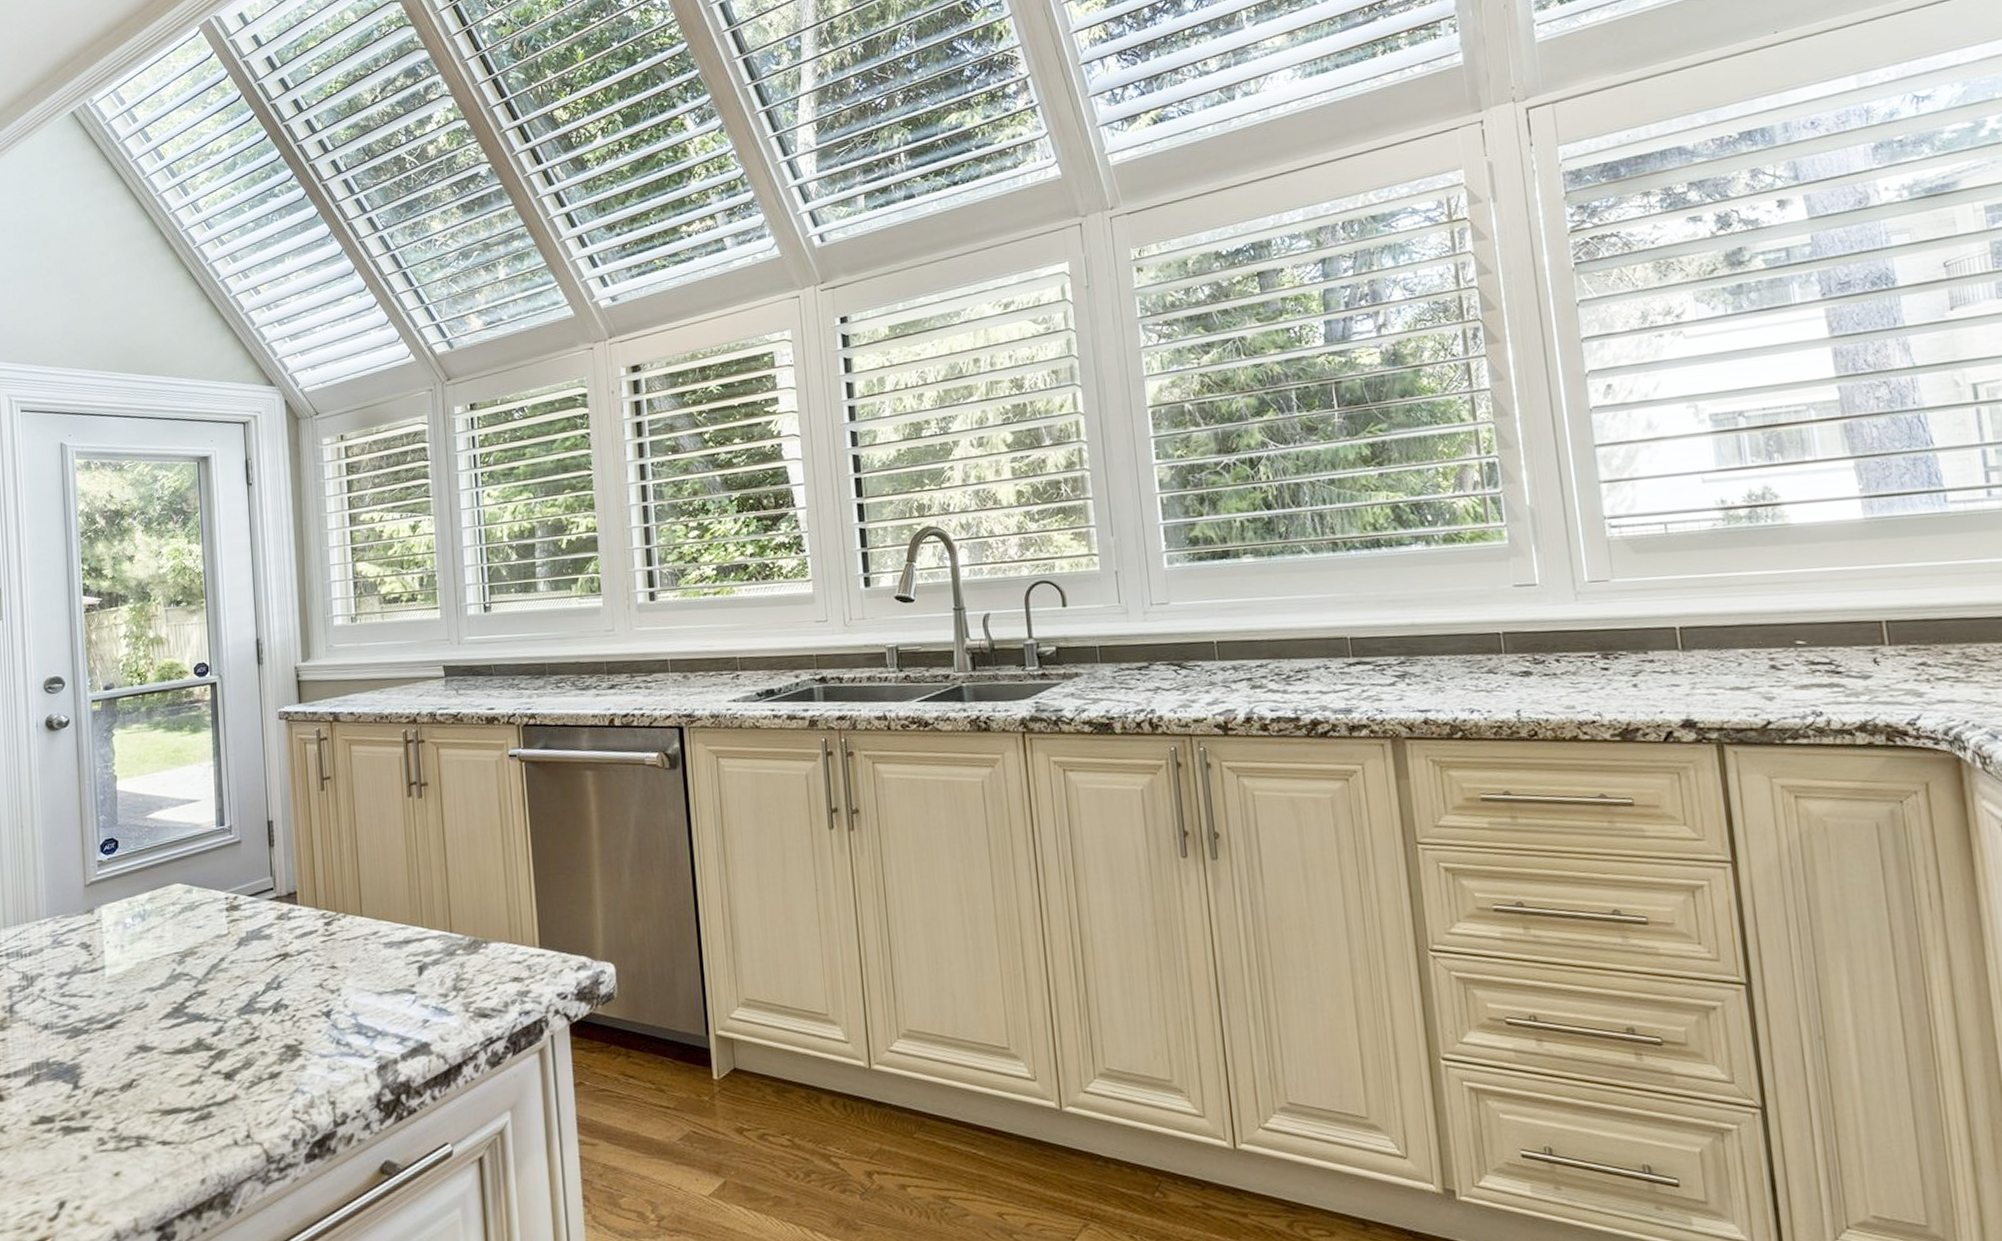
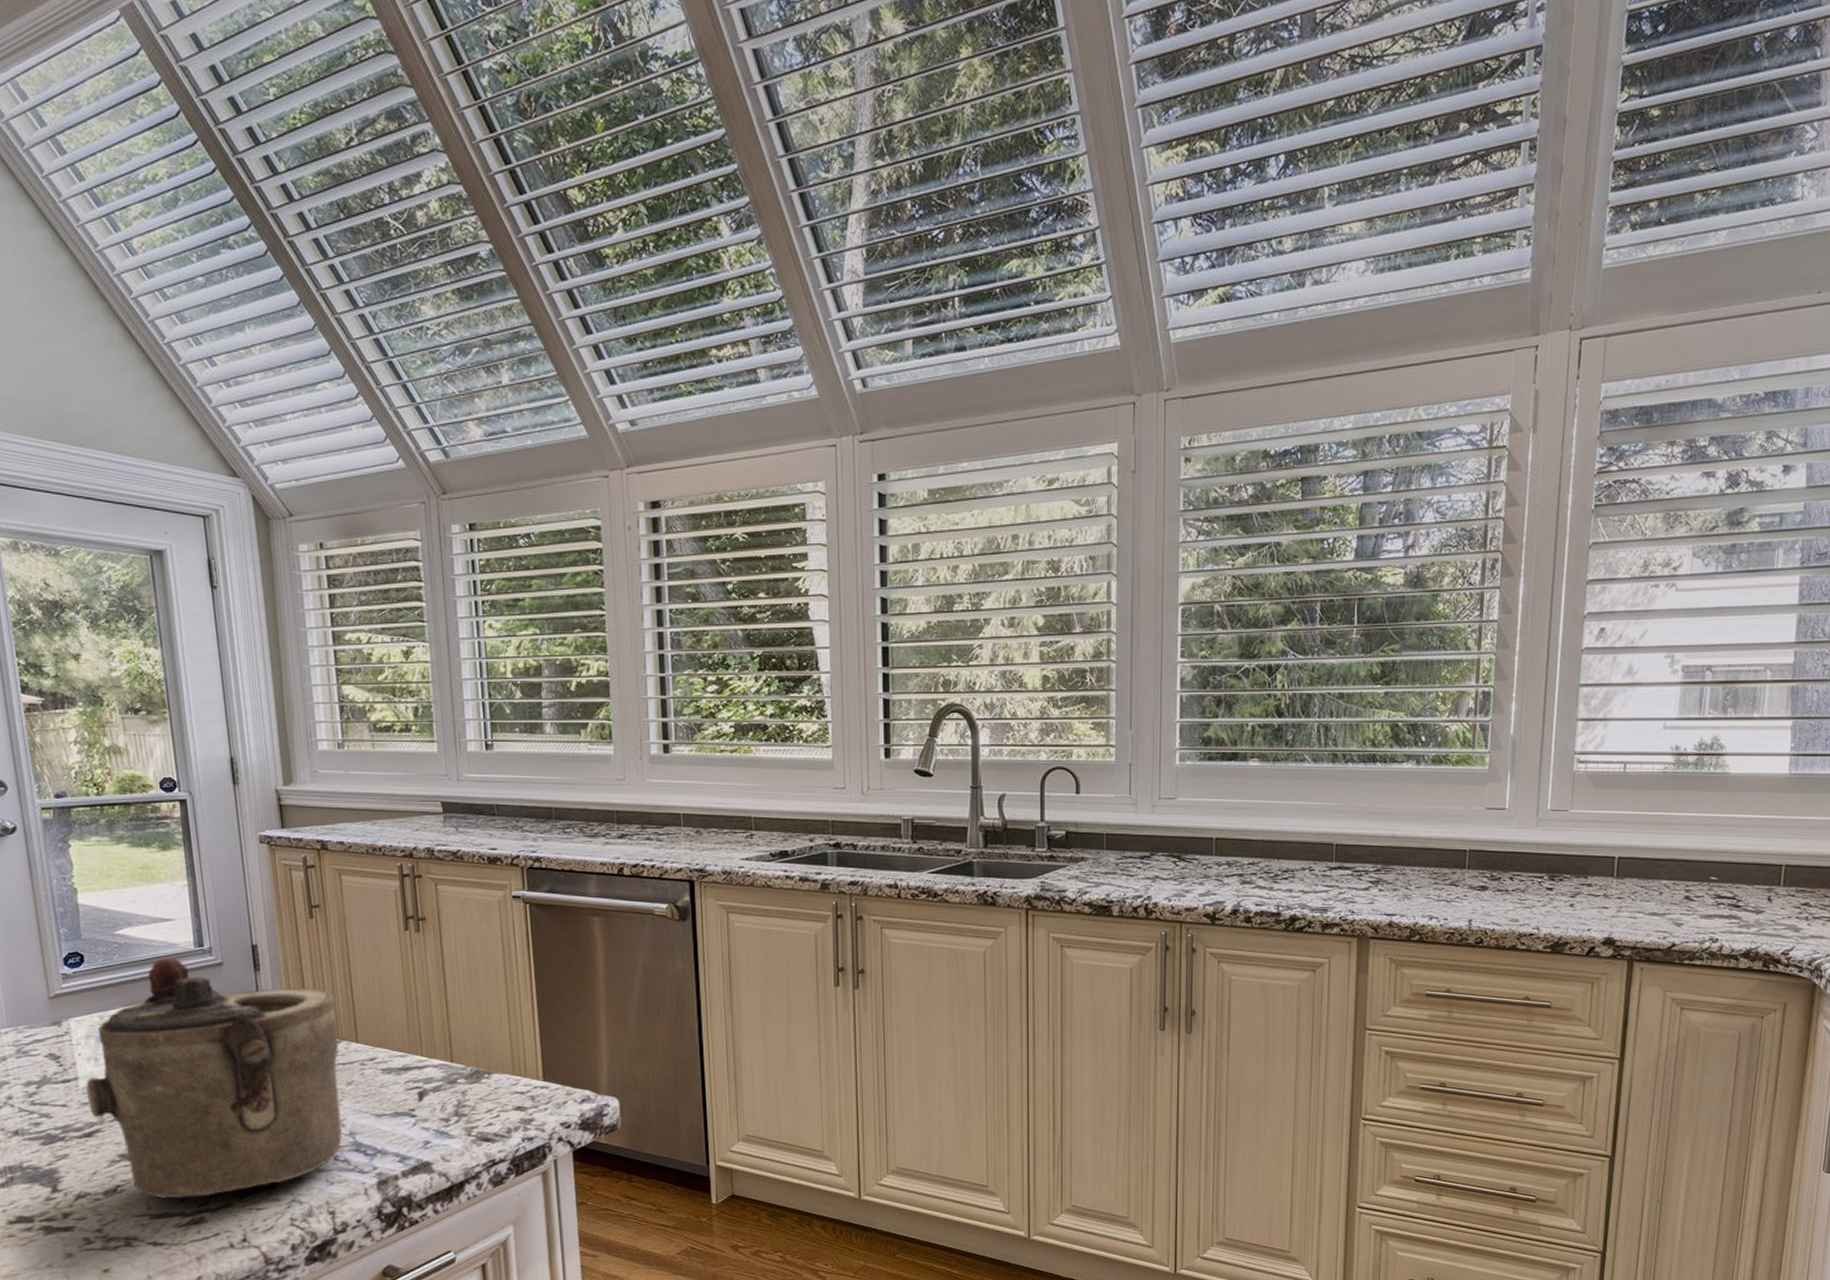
teapot: none [111,838,346,1108] -> present [86,957,343,1212]

